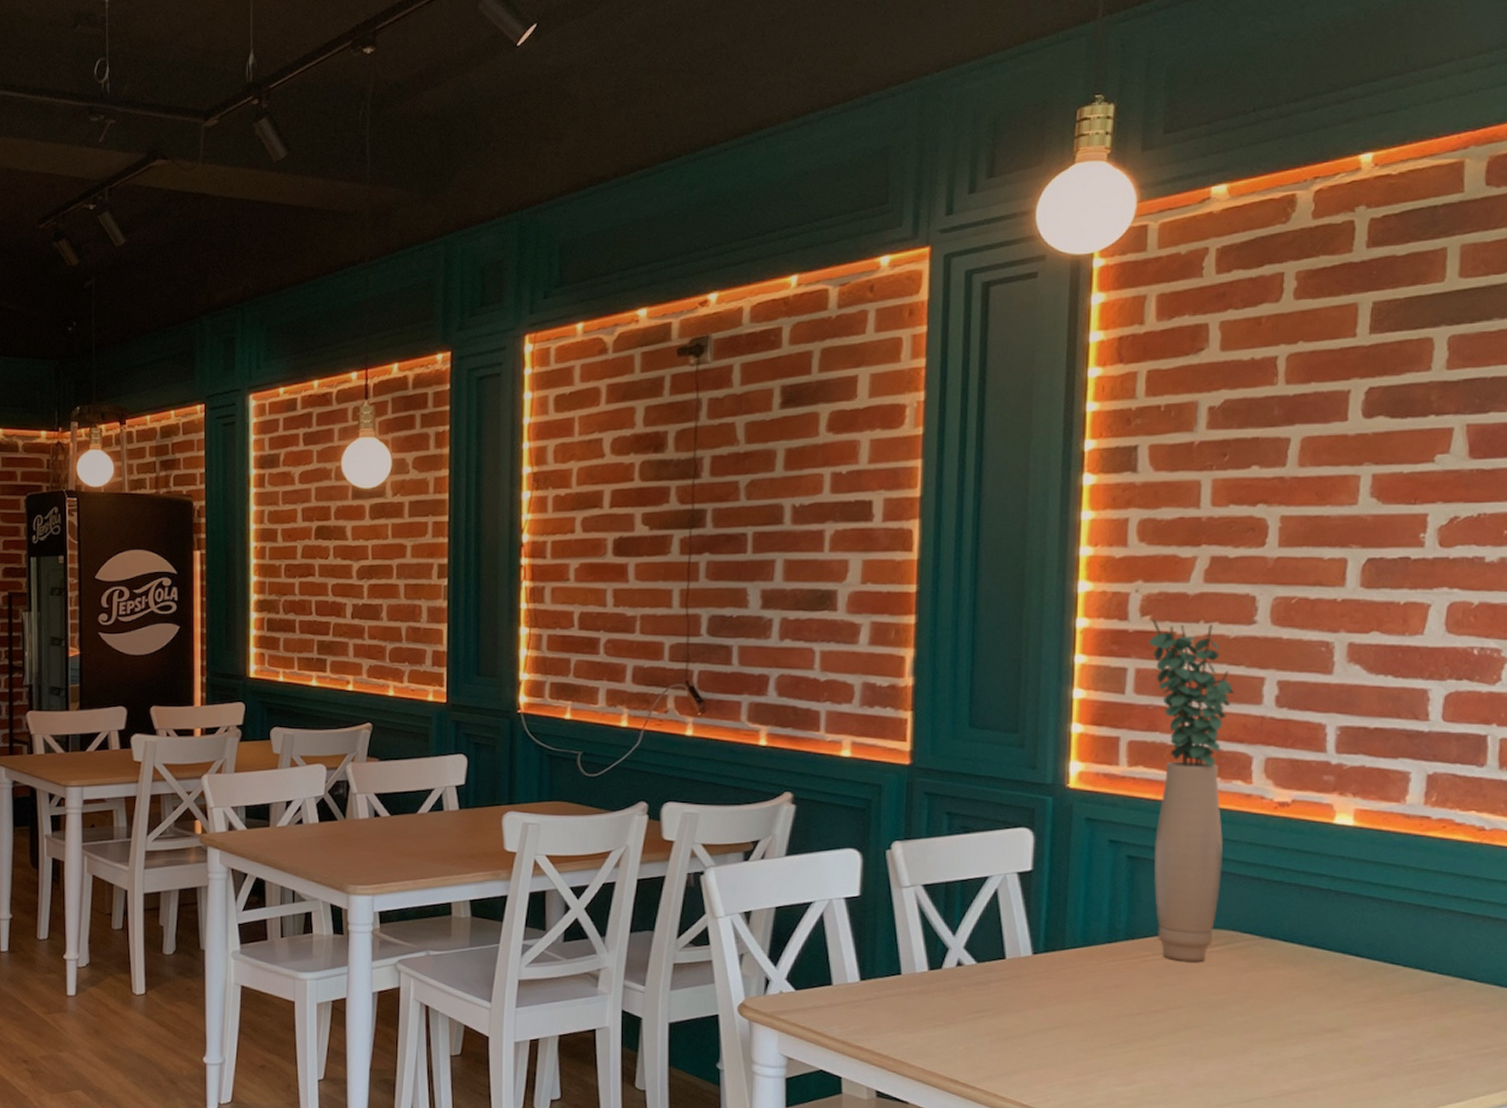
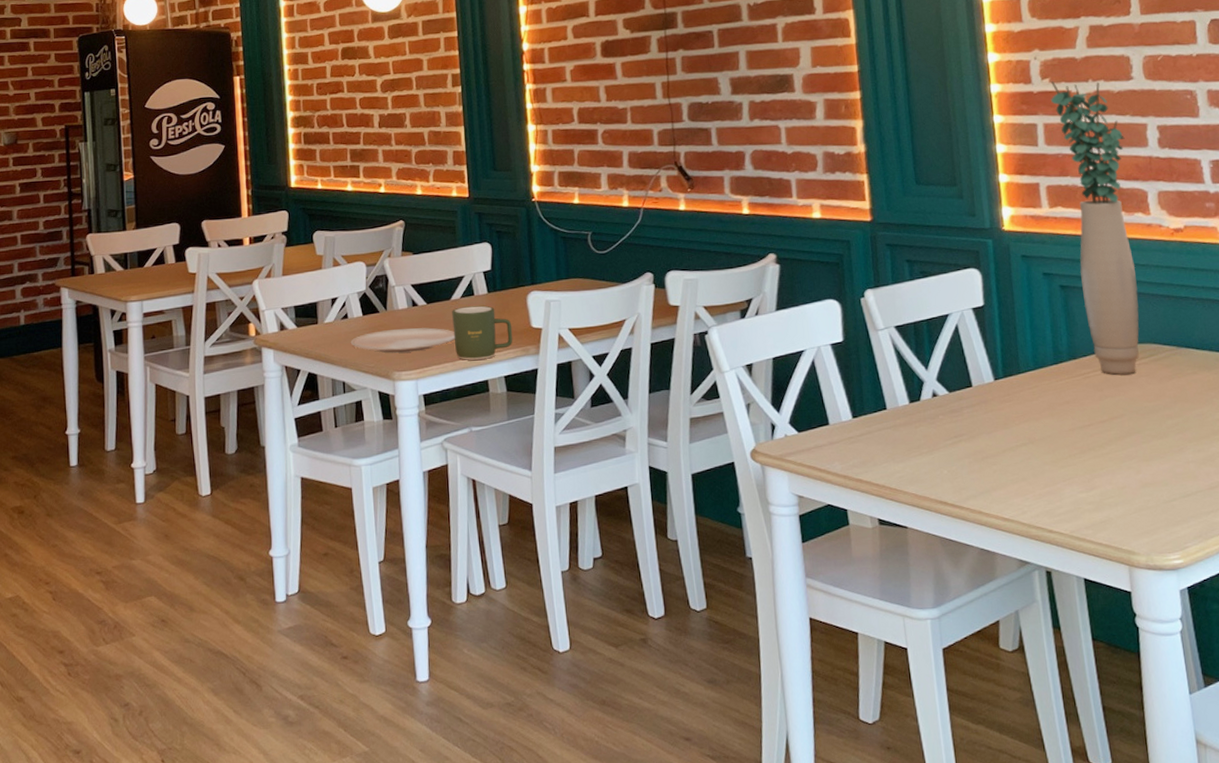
plate: none [303,839,418,866] -> present [350,327,455,353]
mug: none [417,822,483,880] -> present [452,305,513,360]

